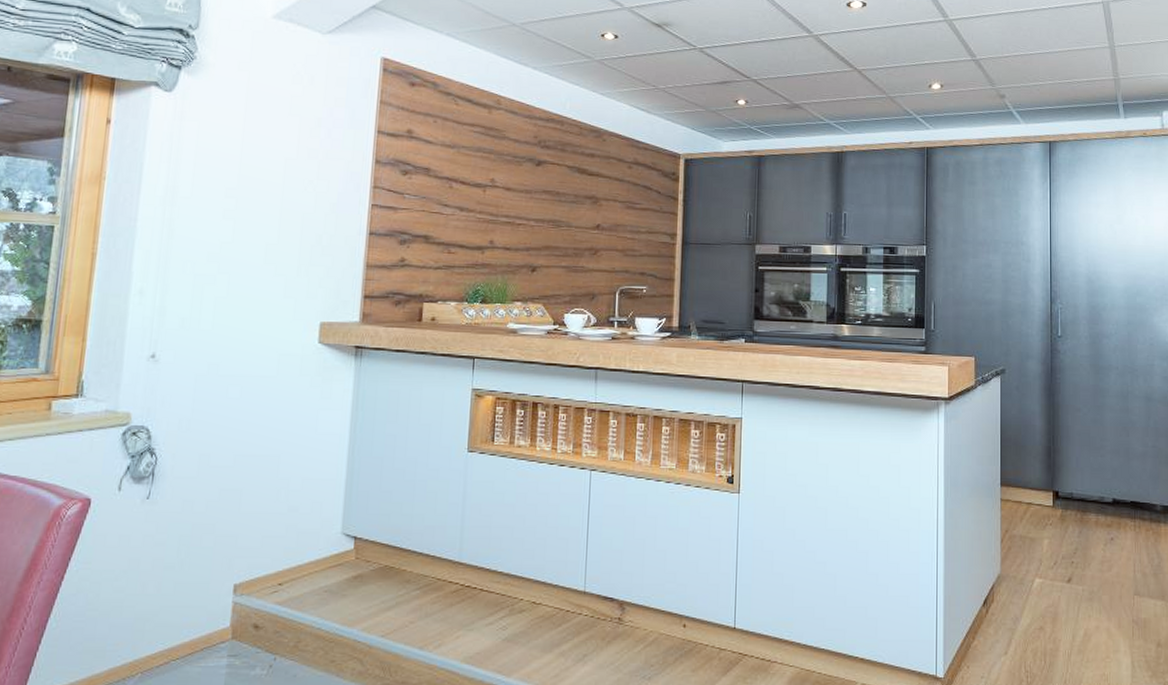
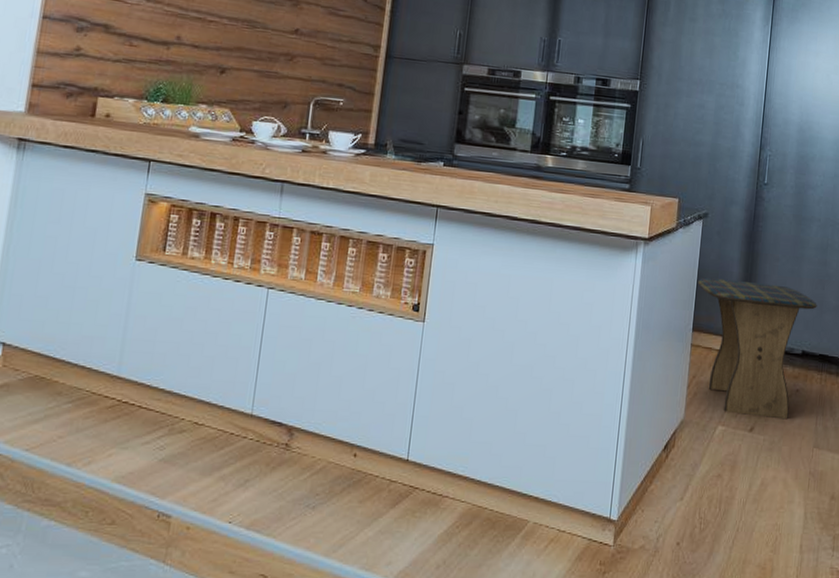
stool: none [1002,432,1123,569] -> present [698,277,817,420]

